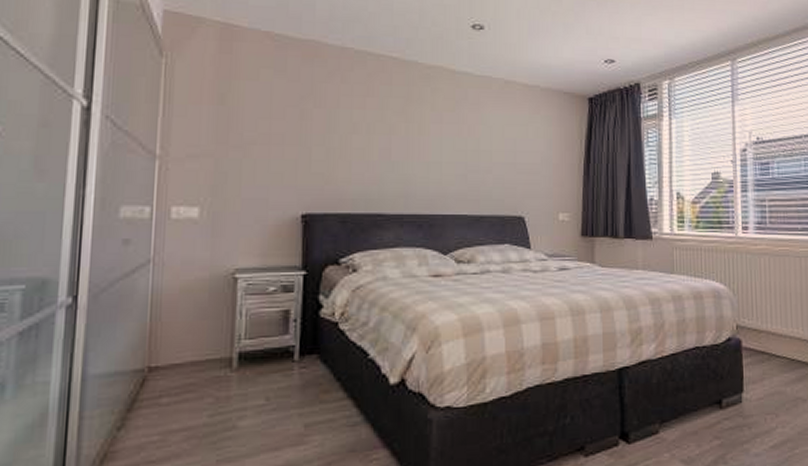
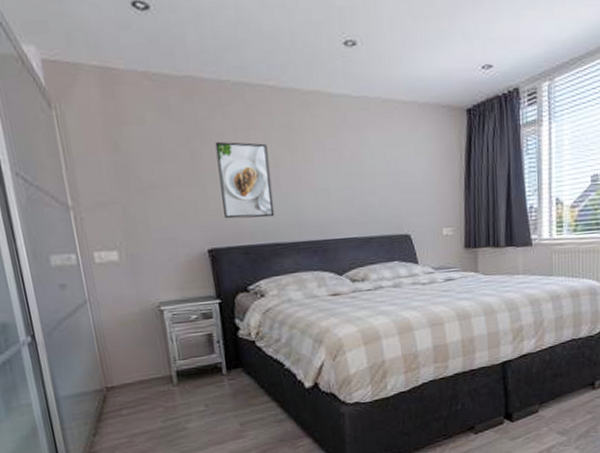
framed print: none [326,104,382,186] -> present [215,141,275,219]

